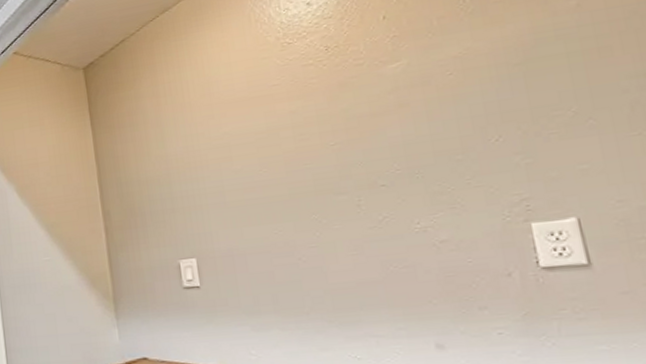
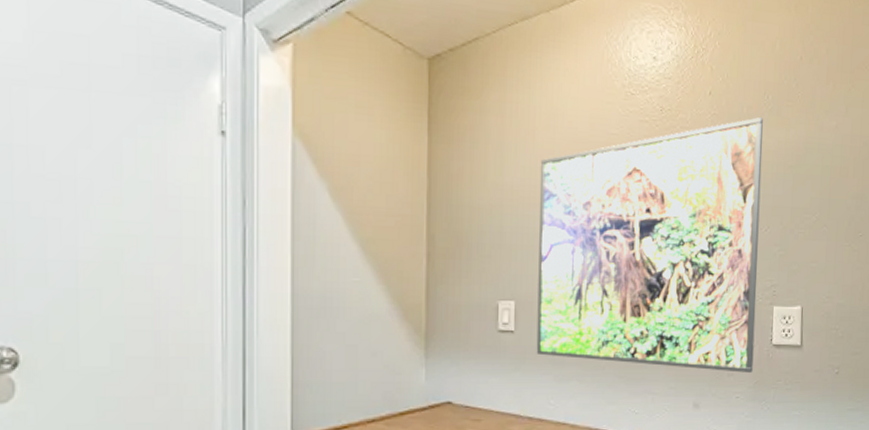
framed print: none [201,22,517,307] -> present [536,116,763,373]

